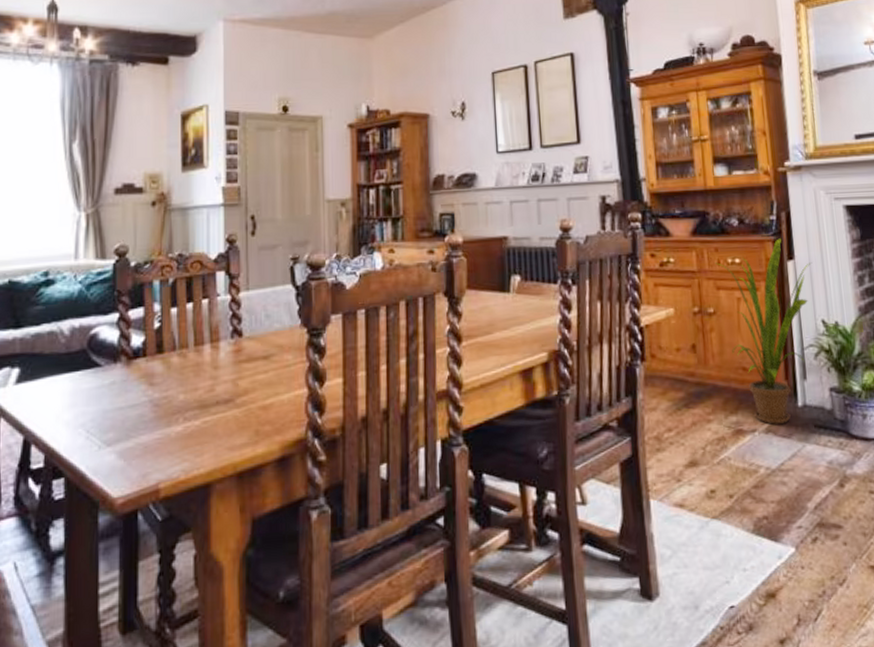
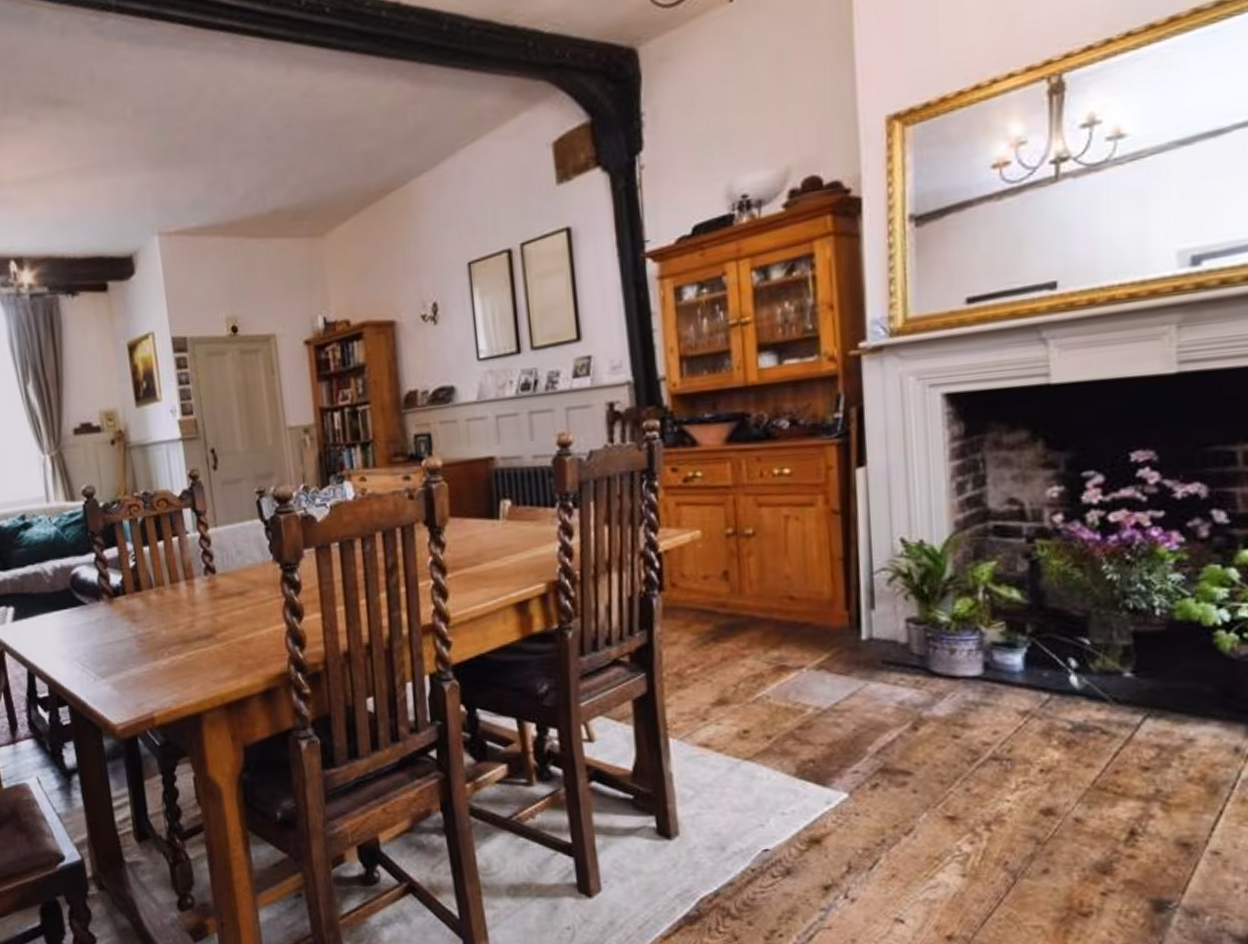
house plant: present [716,238,813,424] -> none [757,441,892,660]

